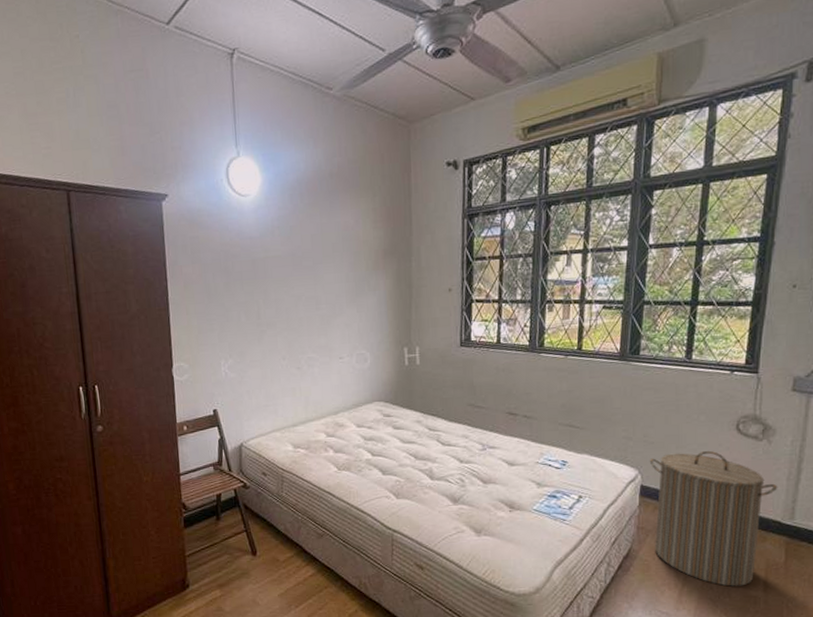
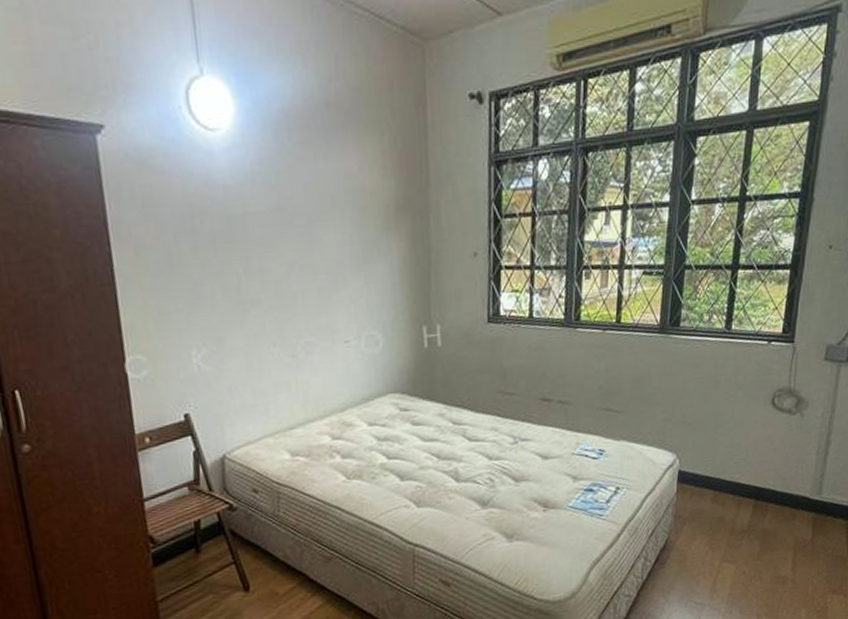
laundry hamper: present [649,450,778,587] -> none [687,428,808,569]

